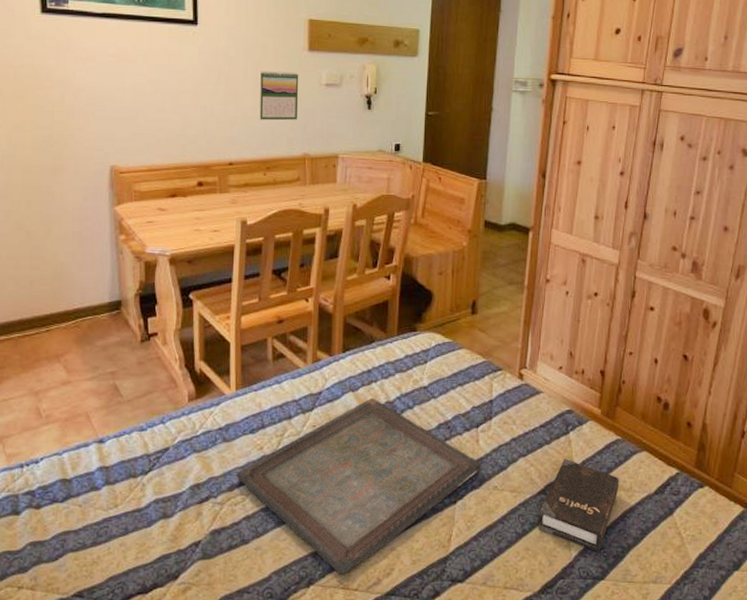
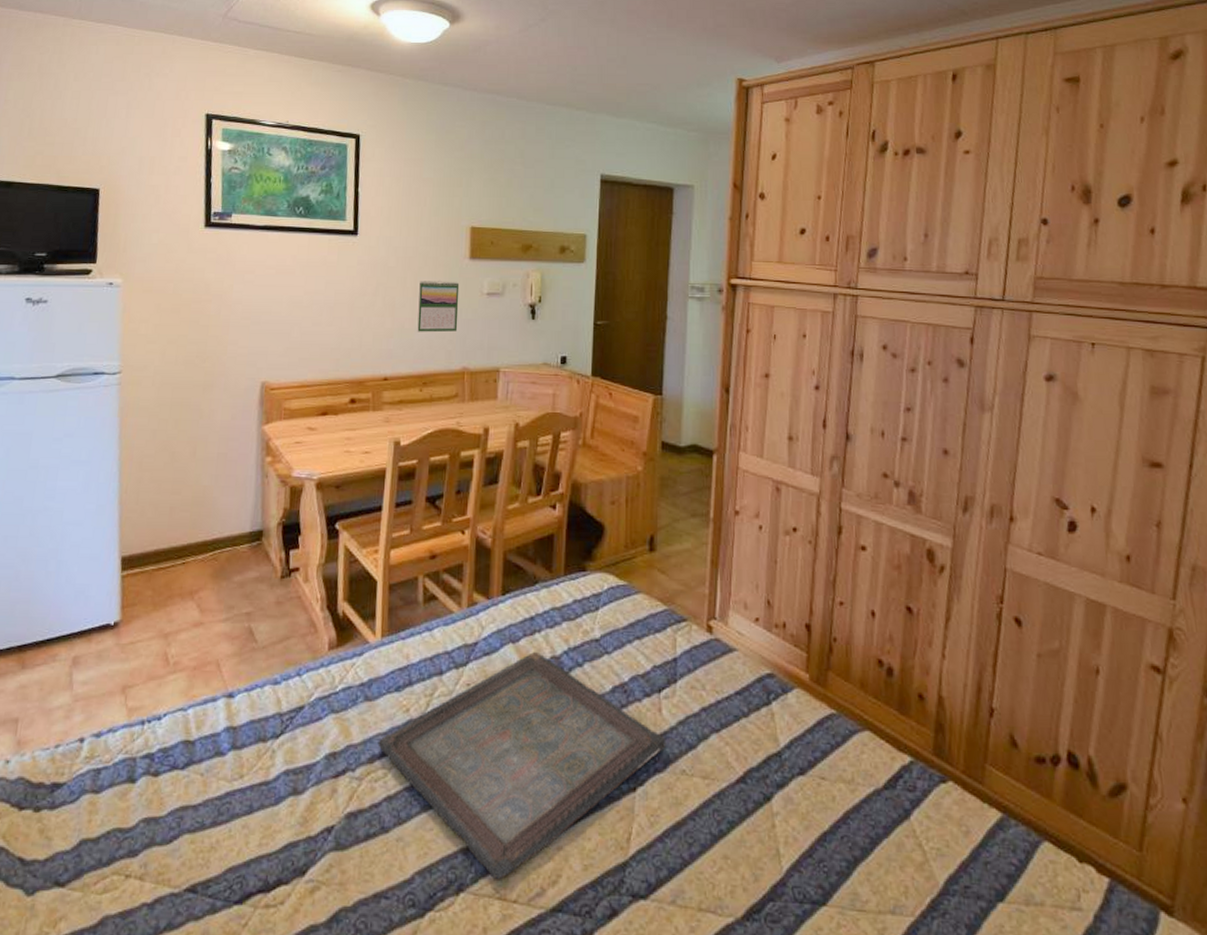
hardback book: present [538,458,619,552] -> none [739,736,838,865]

